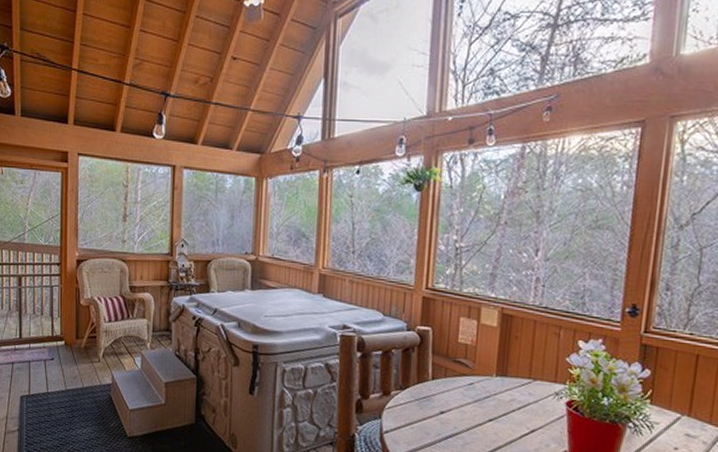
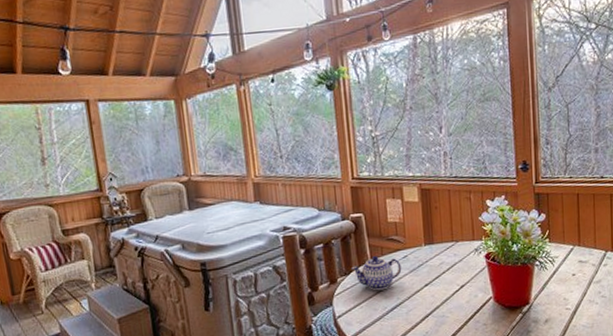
teapot: none [408,375,465,415] -> present [351,255,402,291]

